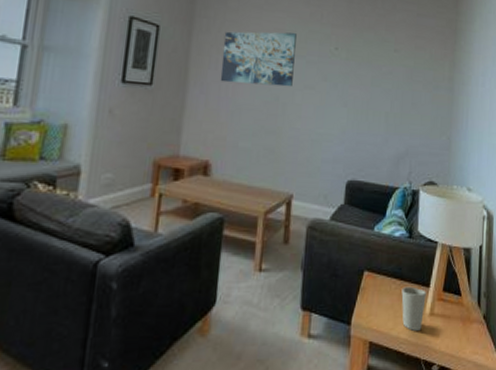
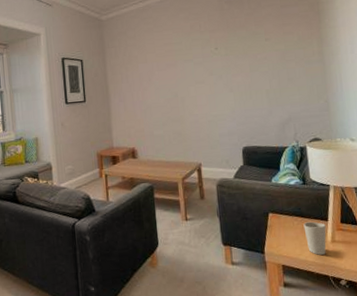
wall art: present [220,31,297,87] -> none [128,44,186,91]

